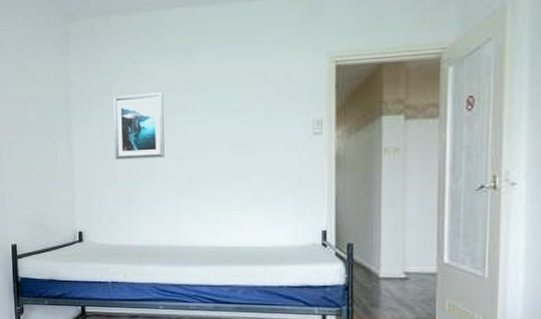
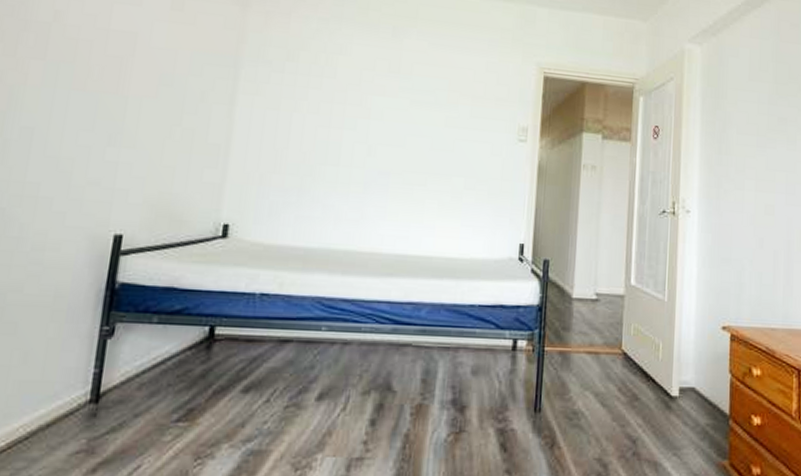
wall art: present [113,92,165,160] -> none [290,65,361,145]

